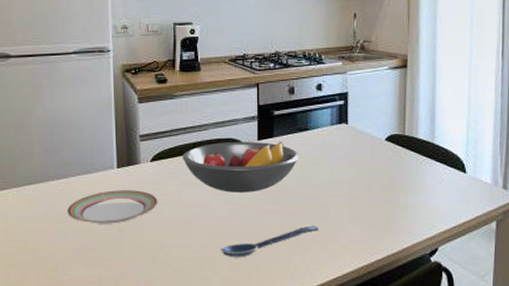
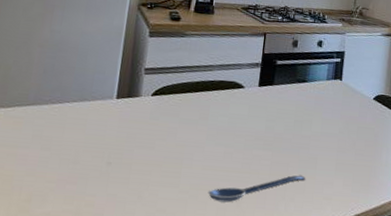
plate: present [67,190,158,224] -> none [55,121,153,156]
fruit bowl: present [182,141,300,192] -> none [183,84,296,137]

